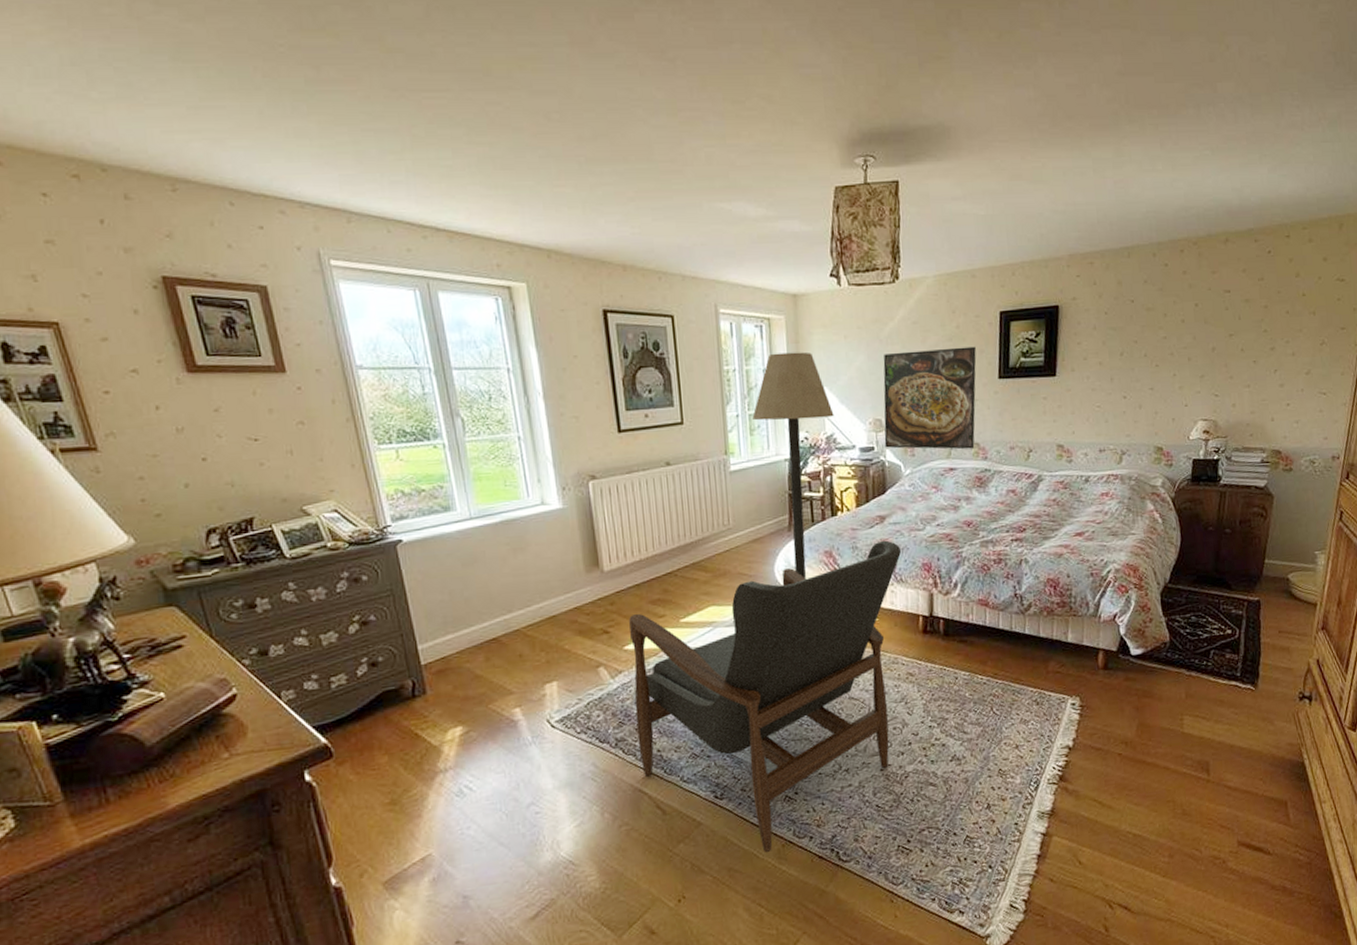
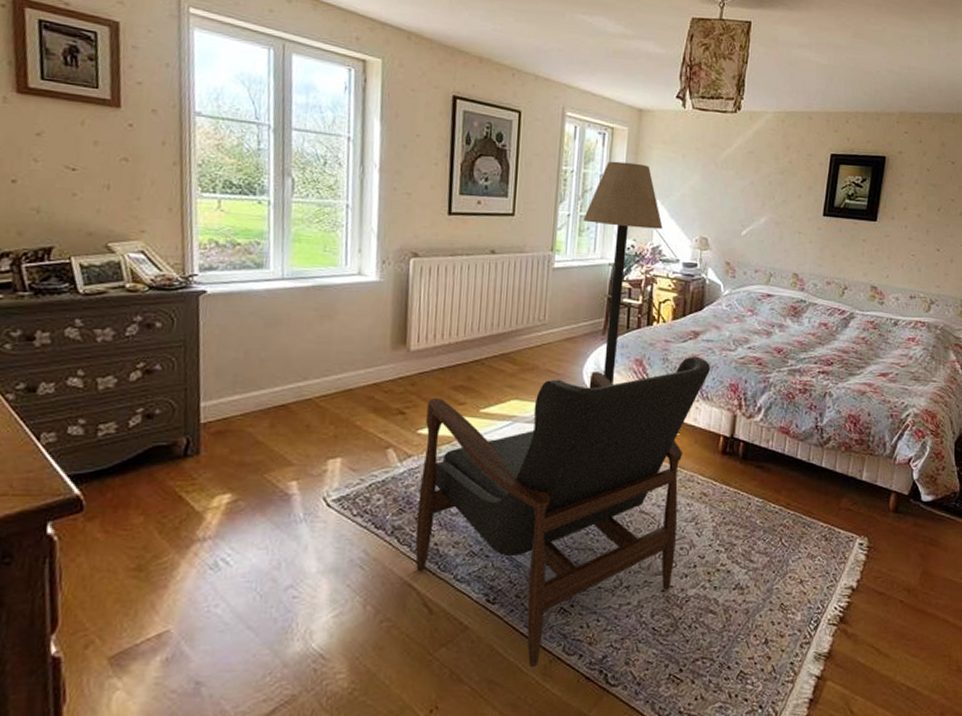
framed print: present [883,346,977,450] -> none [707,177,805,279]

